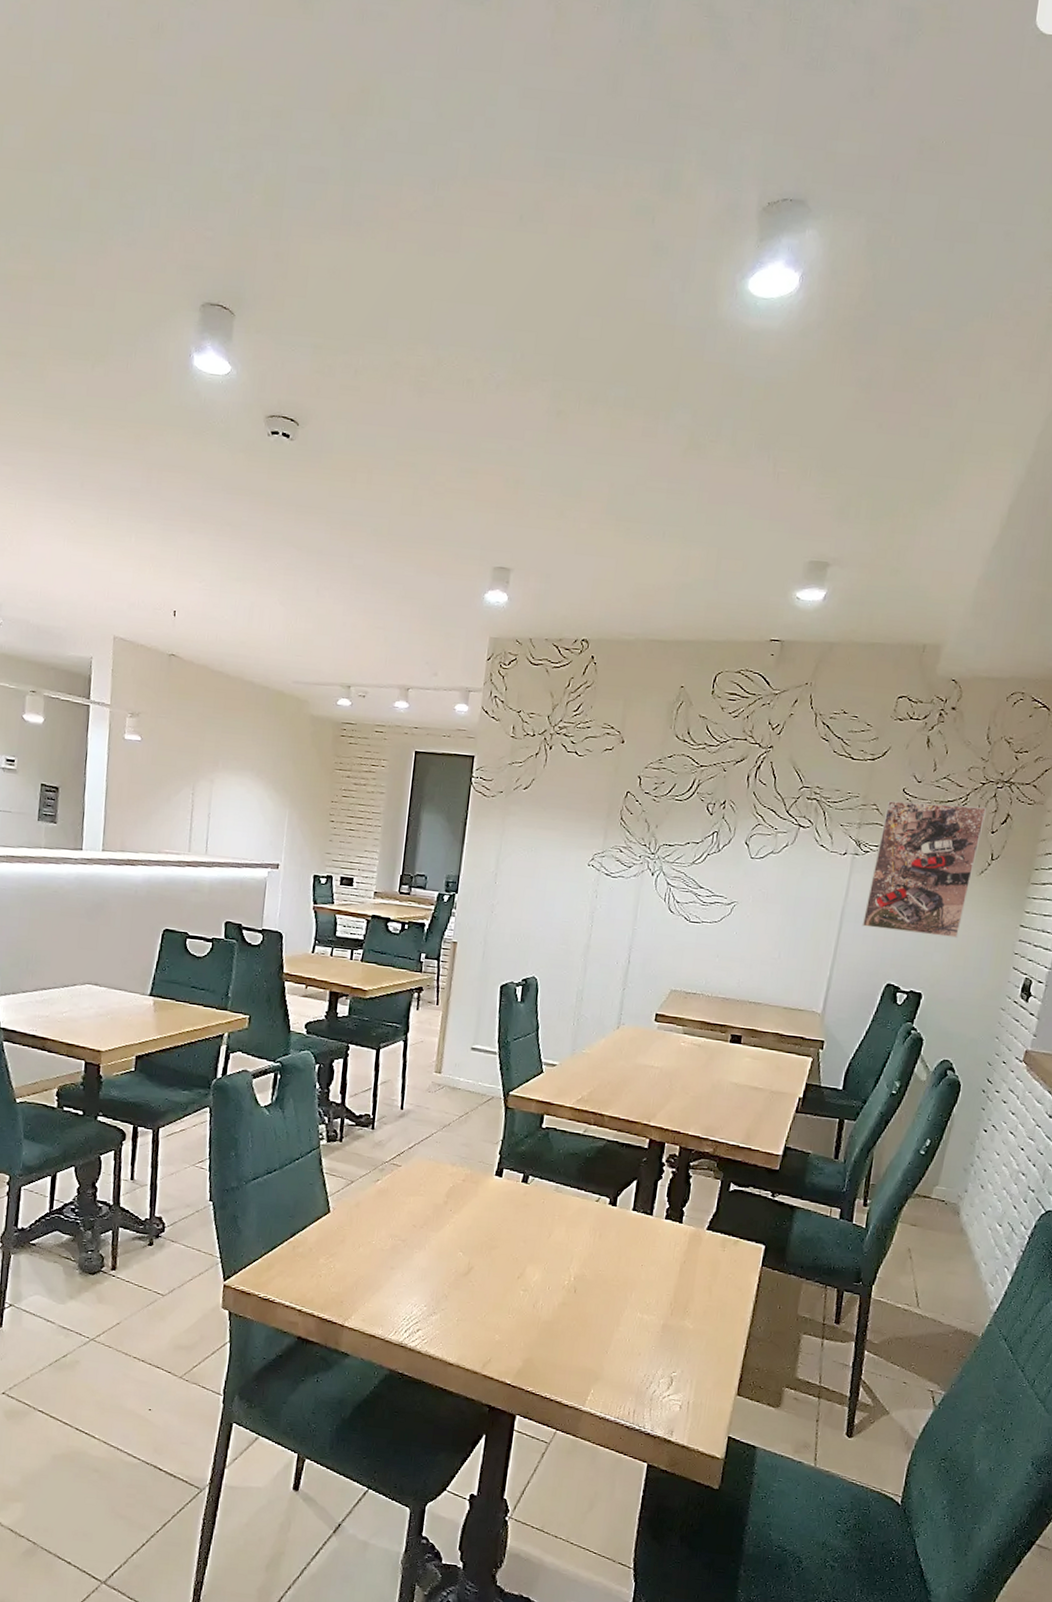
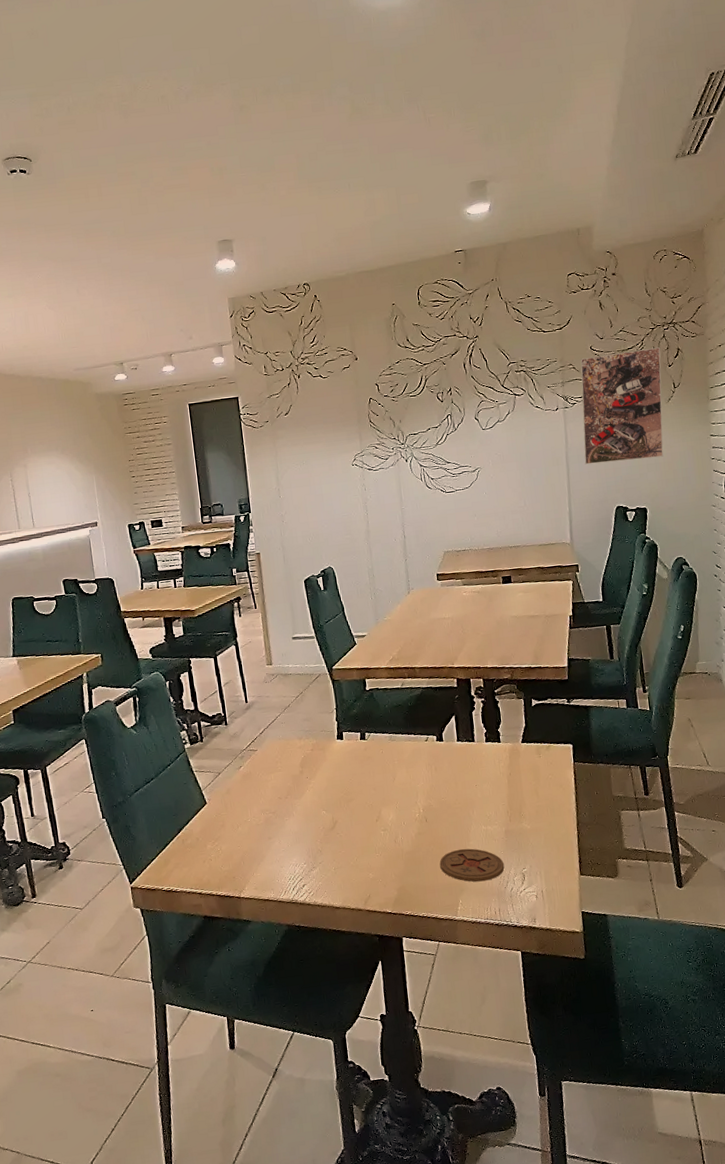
coaster: none [578,1332,653,1376] -> present [439,848,505,882]

